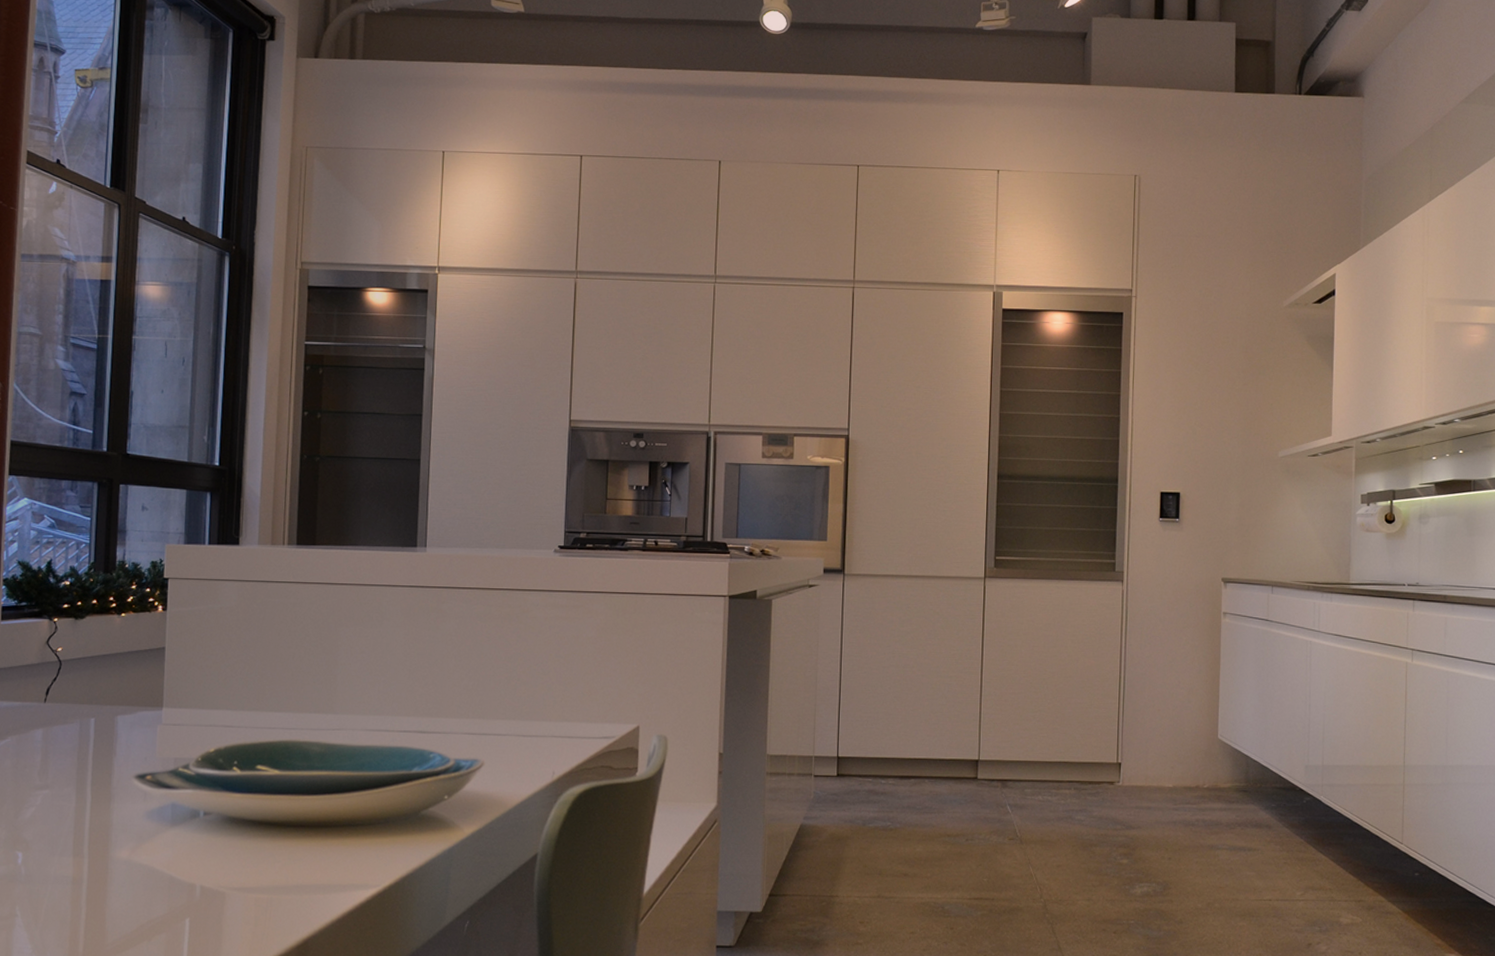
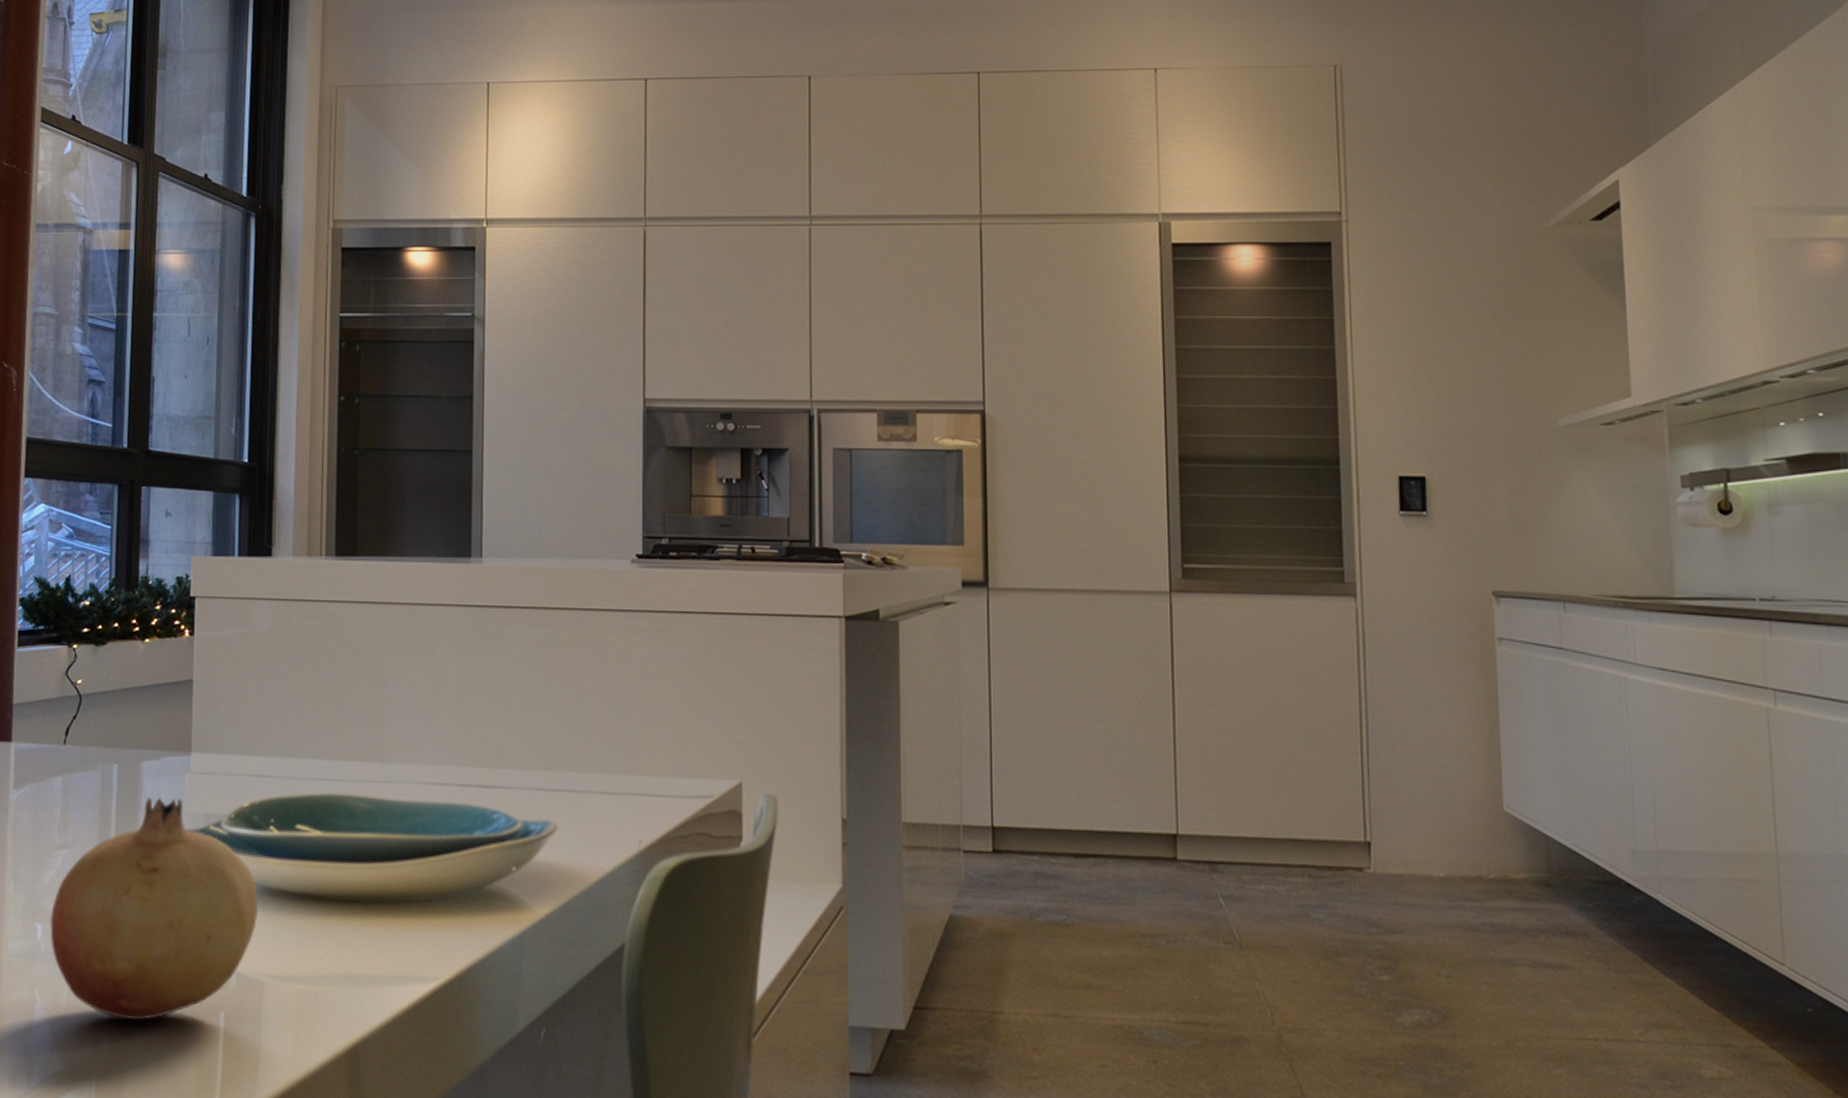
fruit: none [29,744,221,929] -> present [49,796,258,1021]

